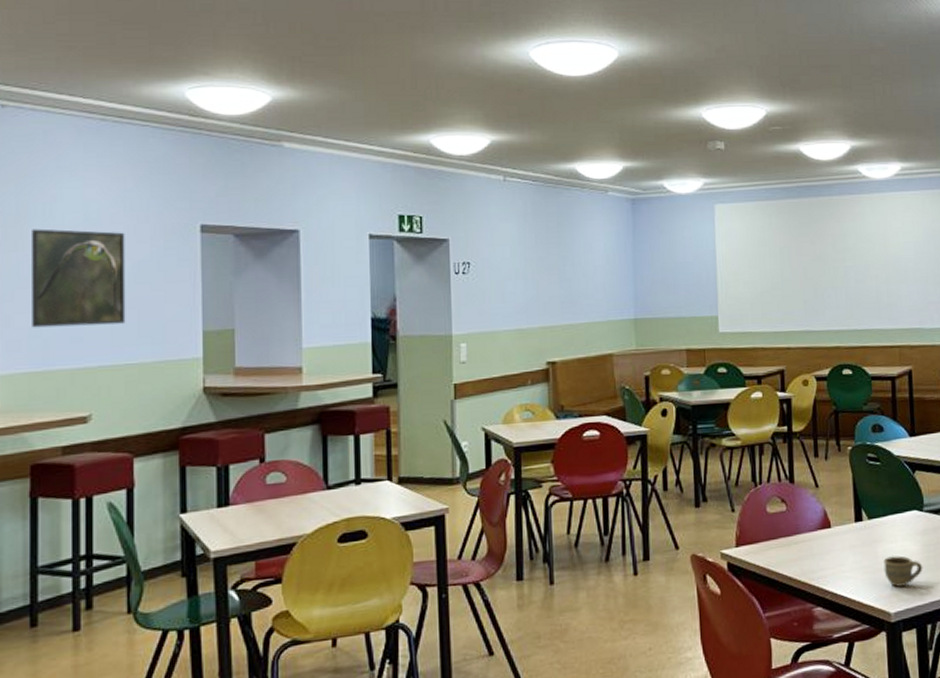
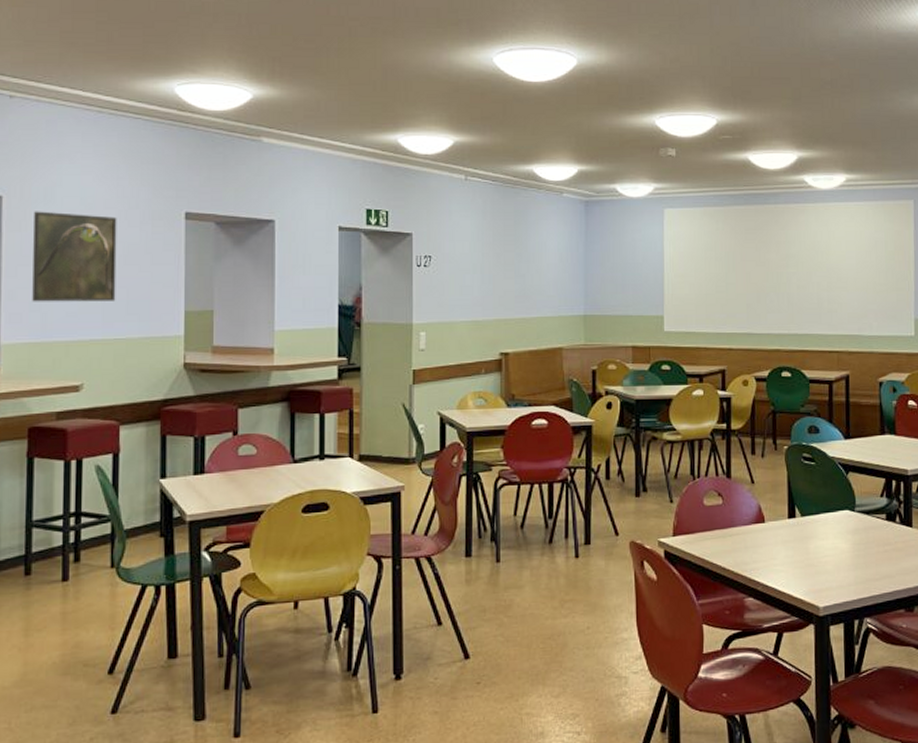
cup: present [883,555,923,587] -> none [814,552,853,582]

